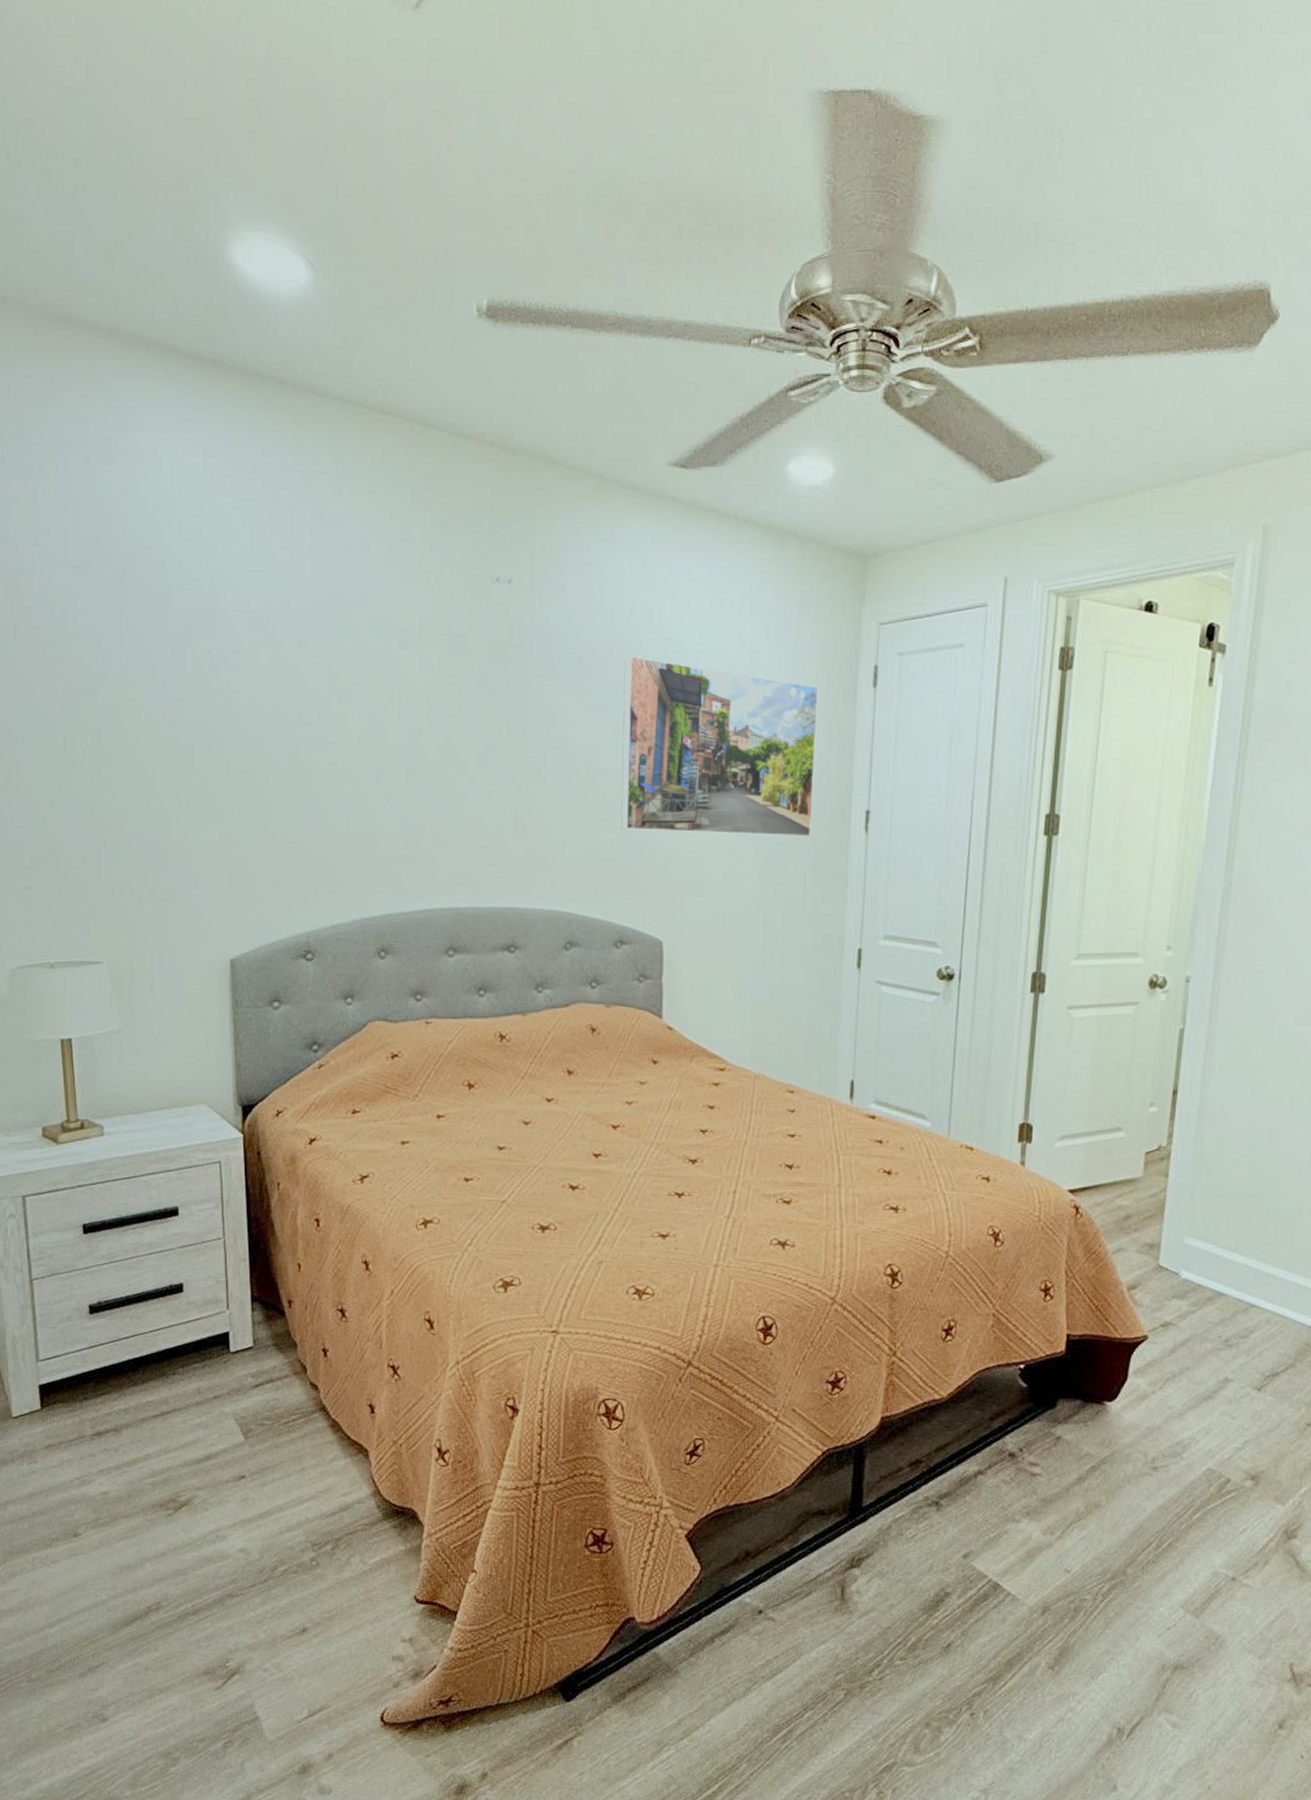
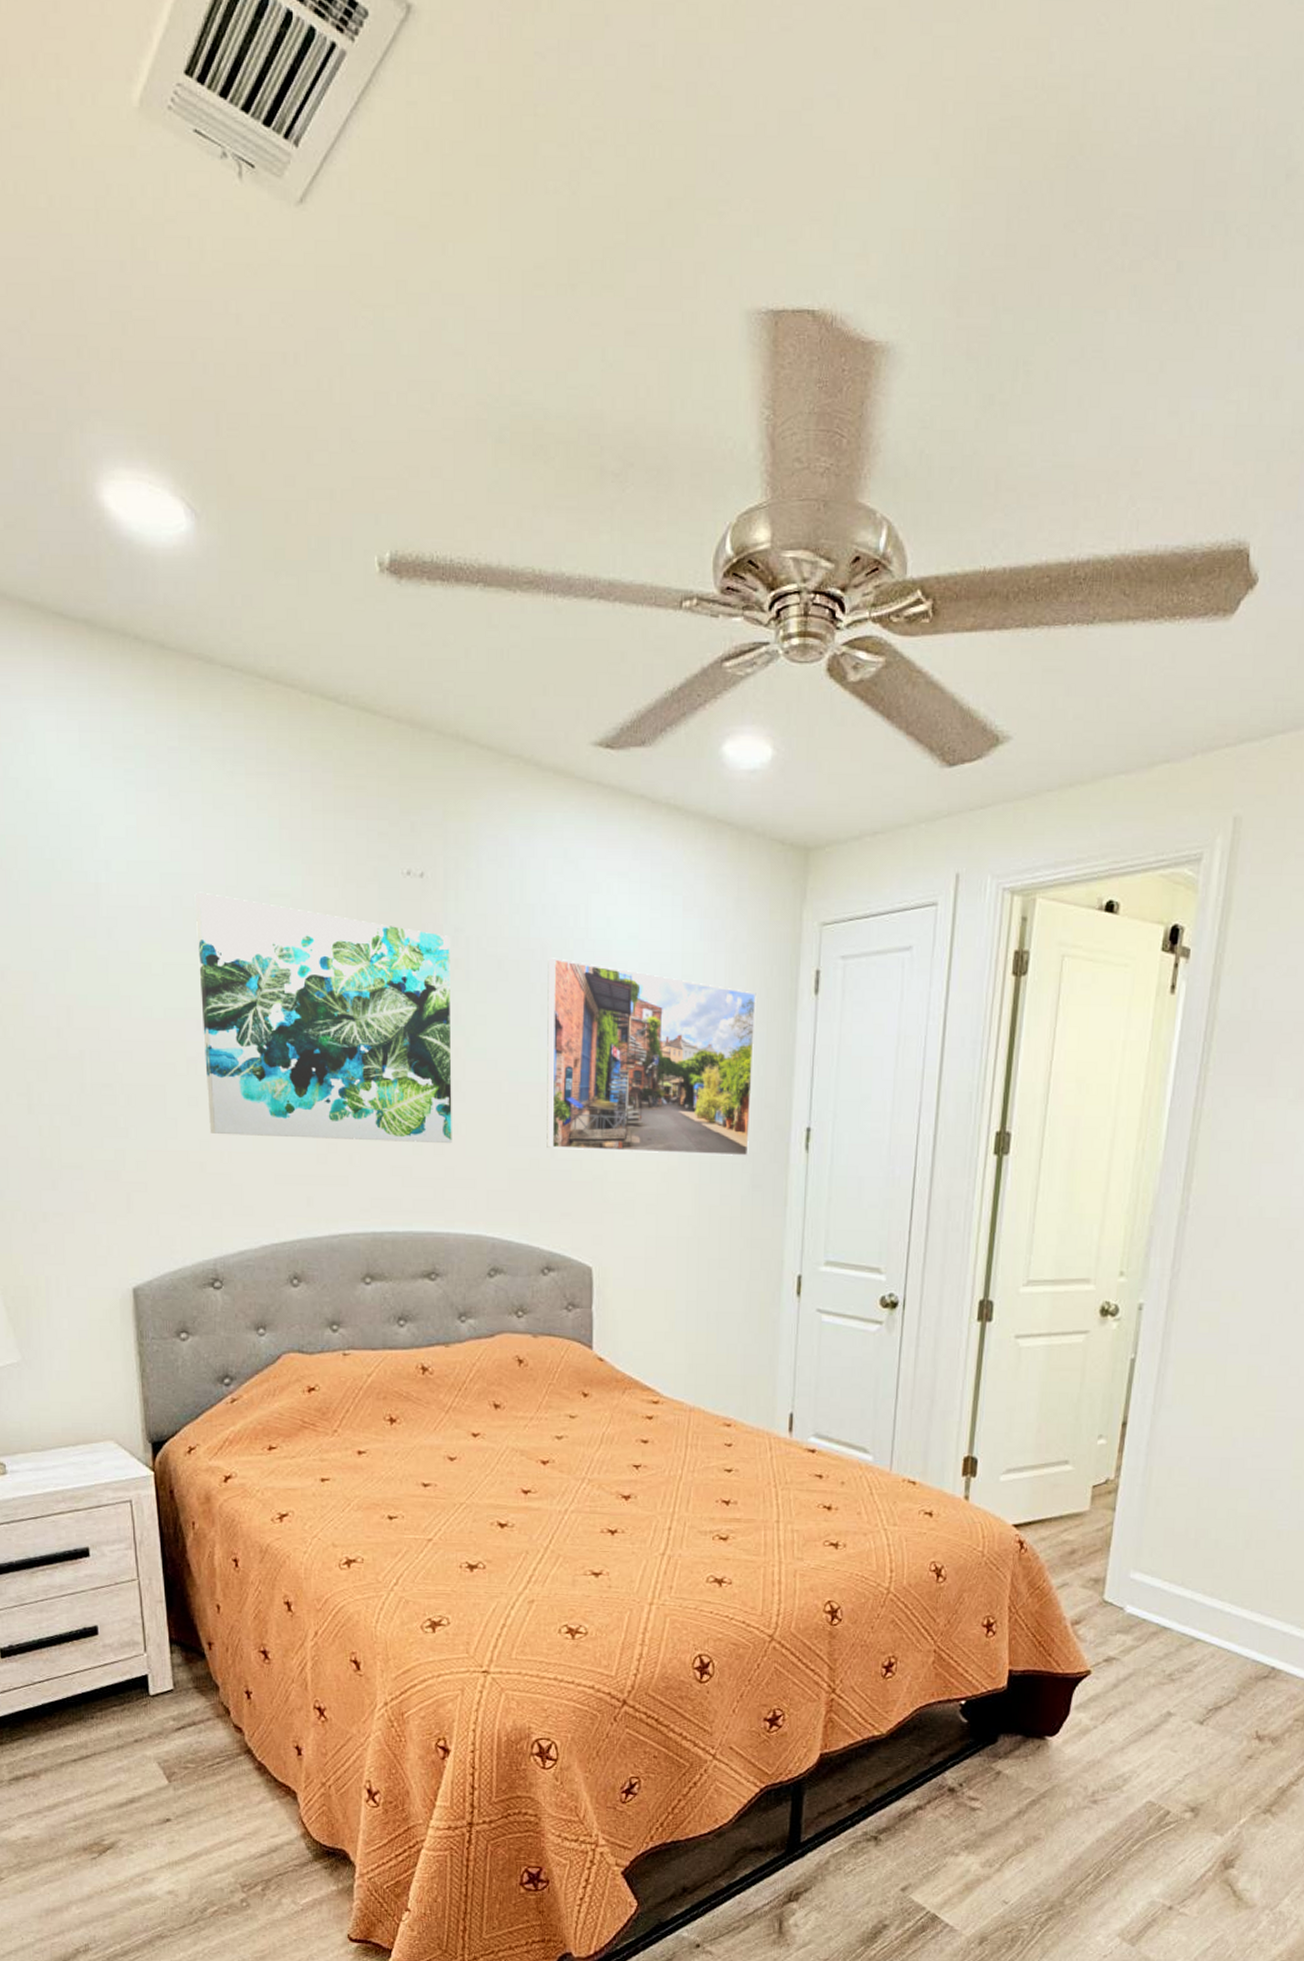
wall art: none [301,597,535,826] -> present [194,892,452,1144]

